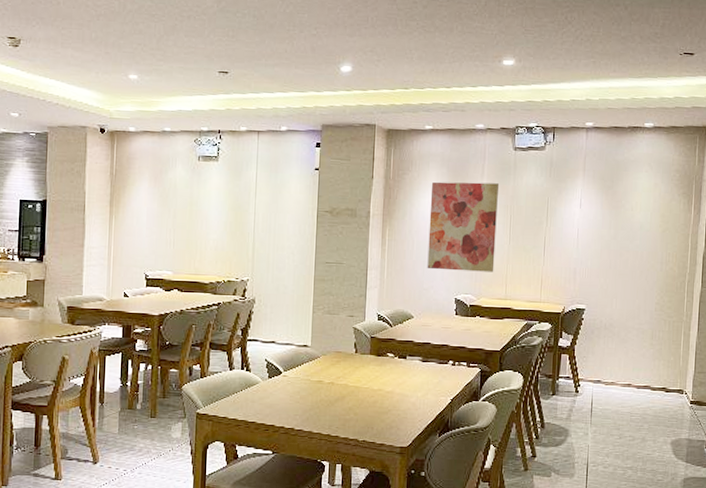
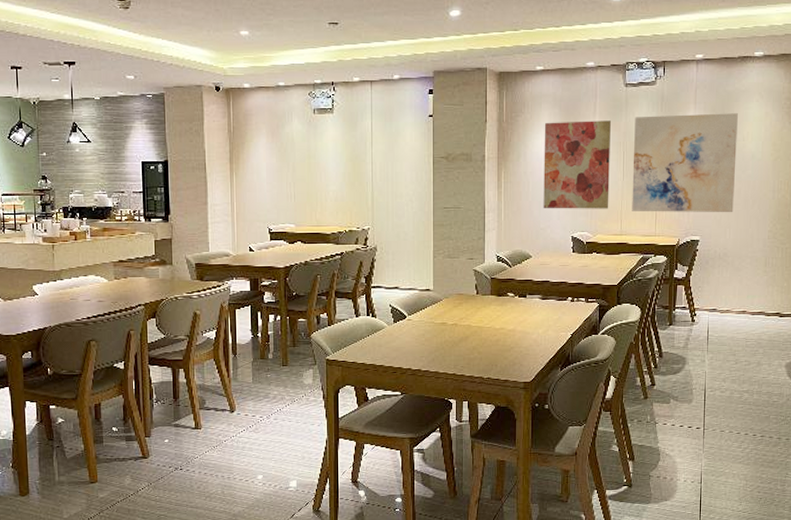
wall art: none [517,180,627,282] -> present [632,113,738,212]

